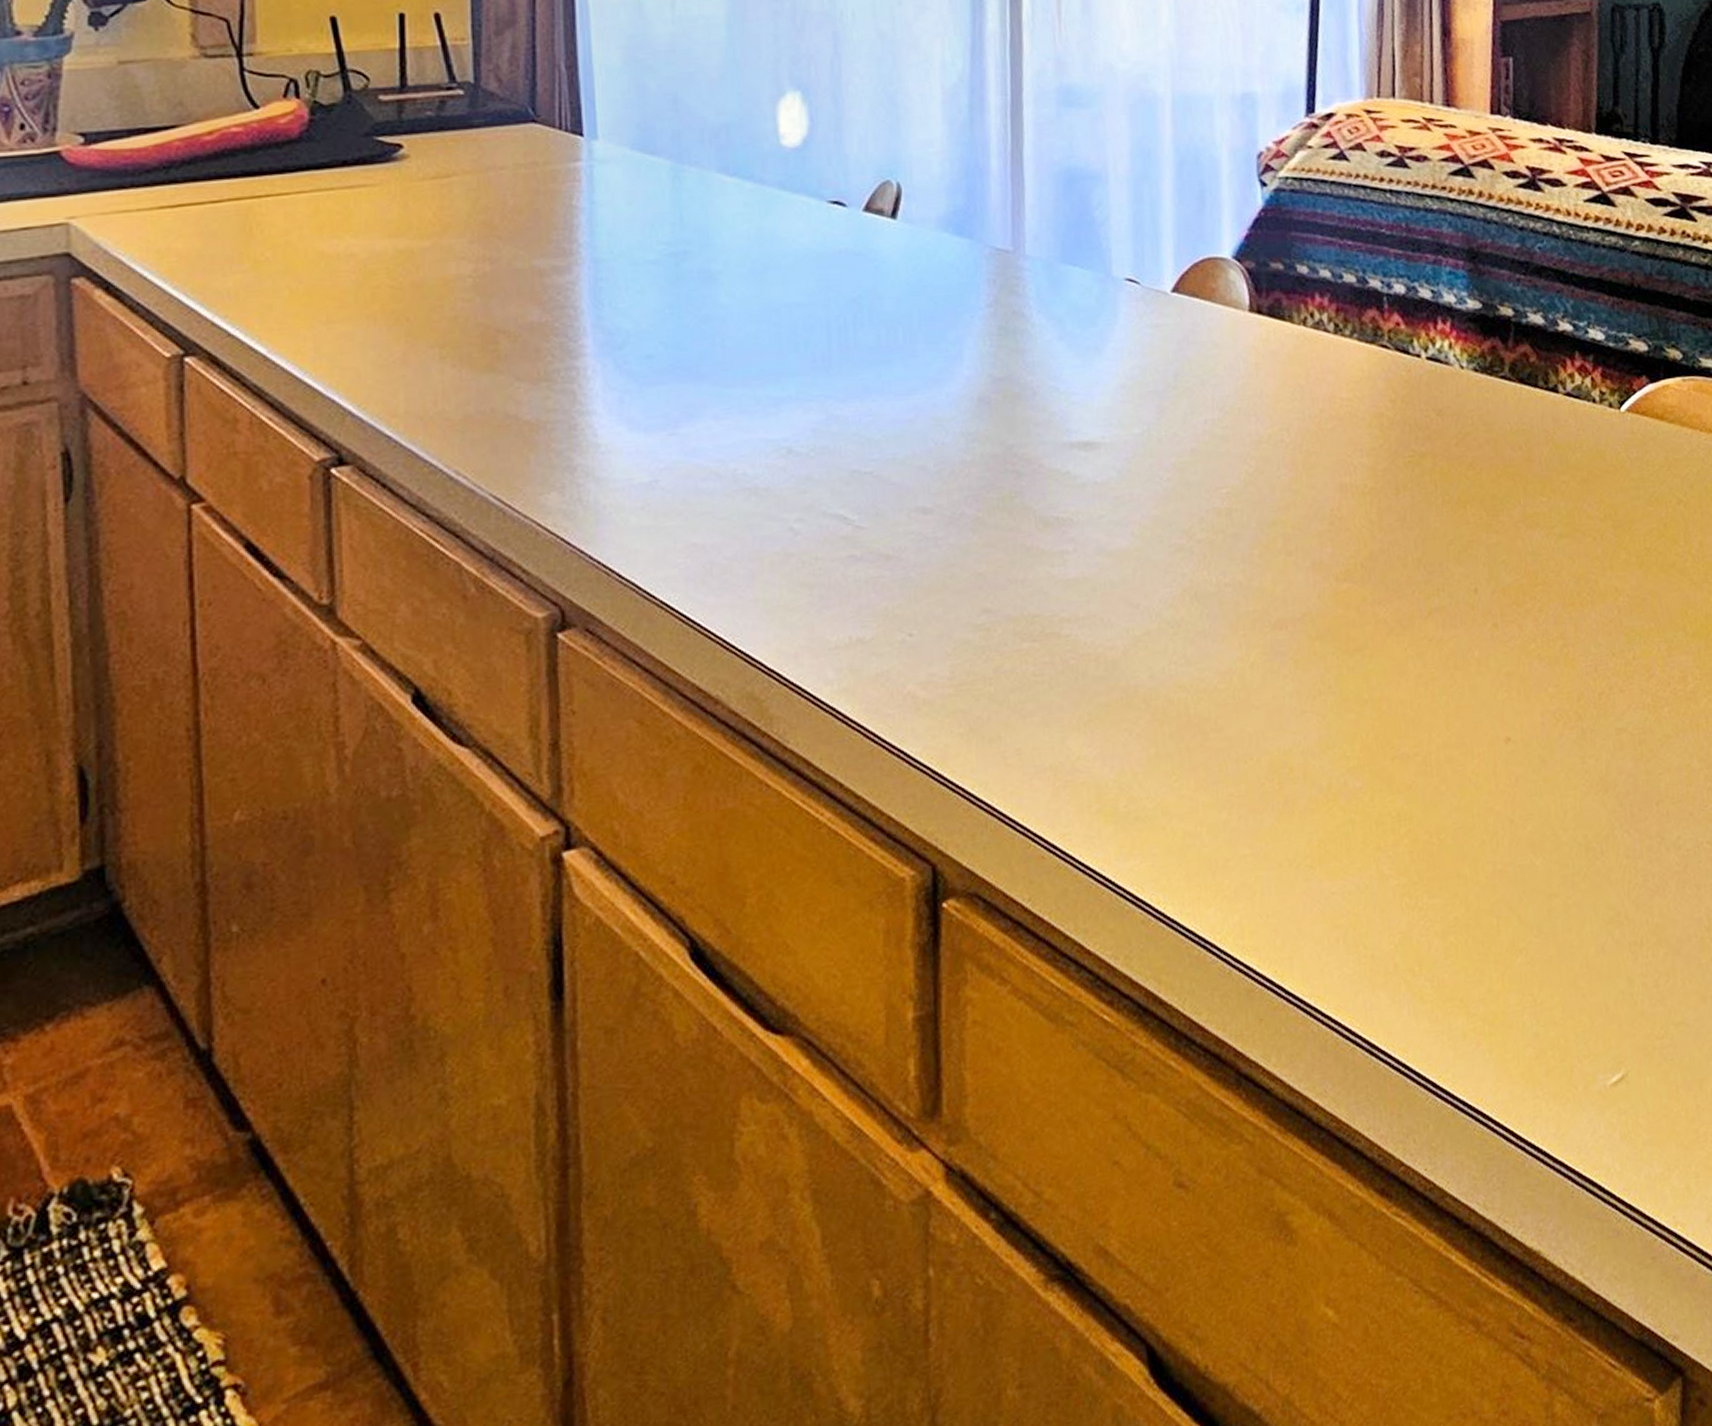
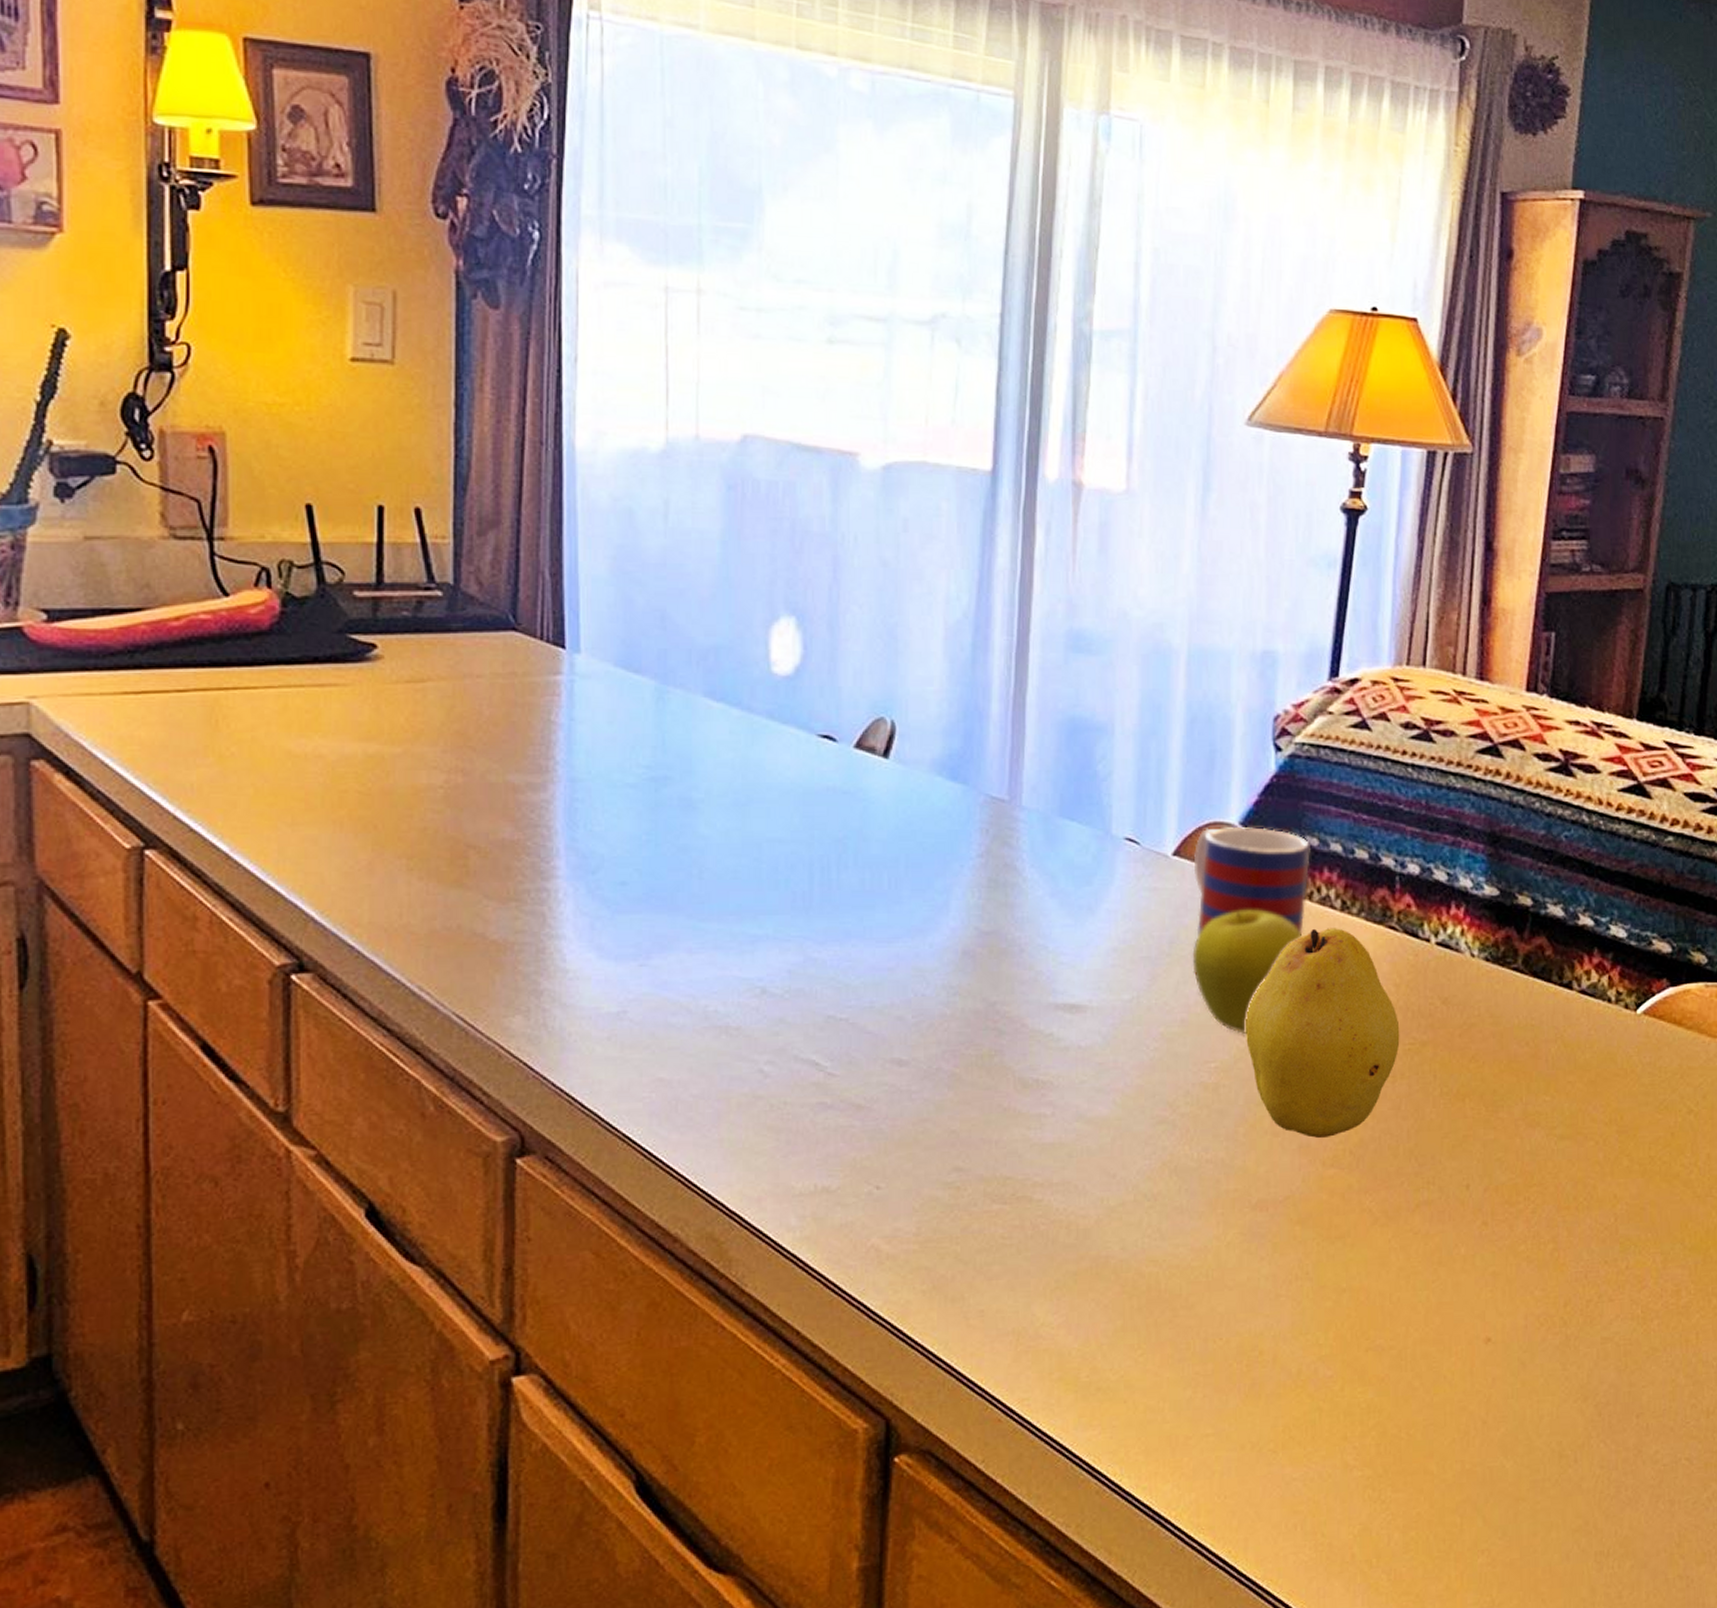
mug: none [1191,259,1302,368] -> present [1193,826,1312,936]
fruit: none [1197,338,1300,459] -> present [1192,909,1303,1034]
fruit: none [1252,350,1400,554] -> present [1246,928,1400,1138]

